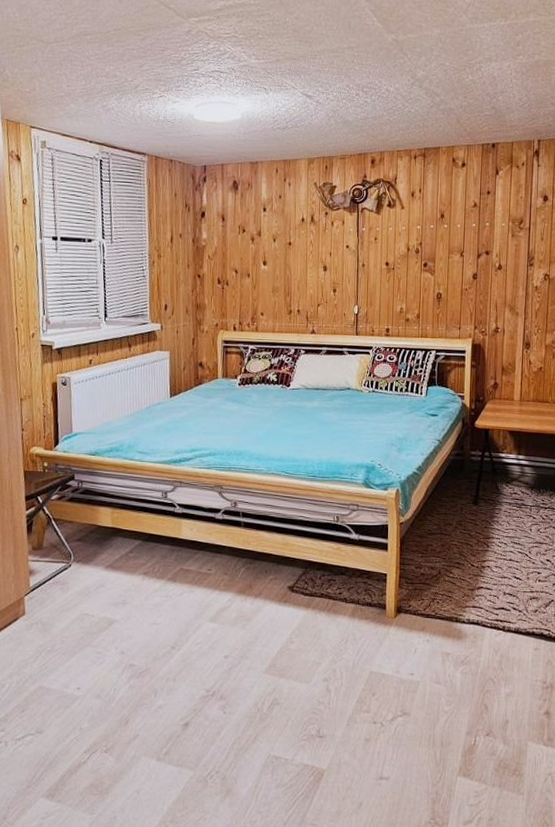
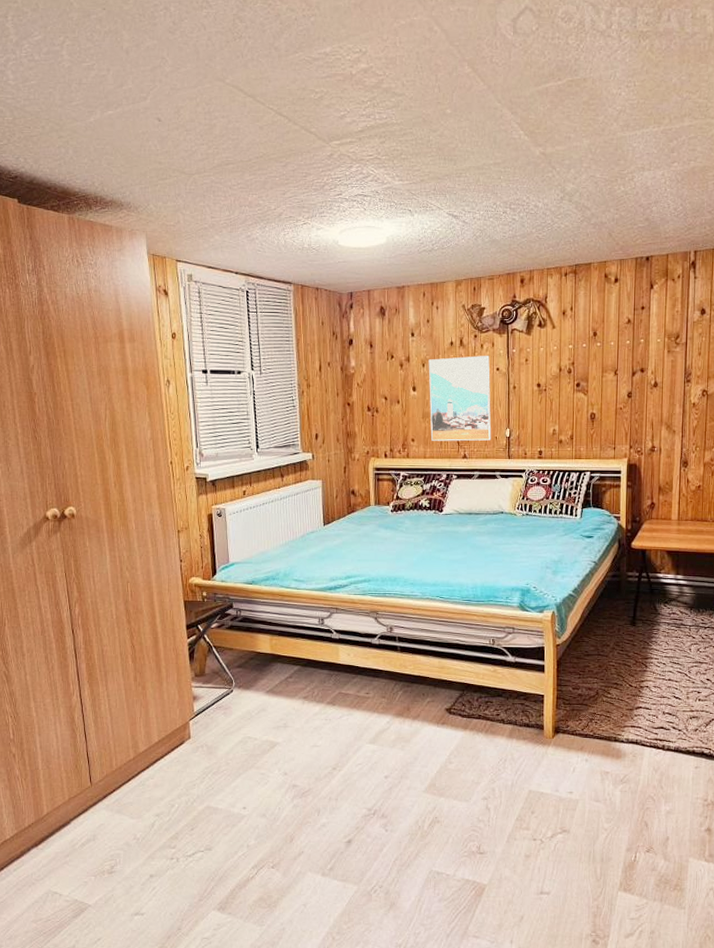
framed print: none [279,233,340,317] -> present [428,356,492,441]

